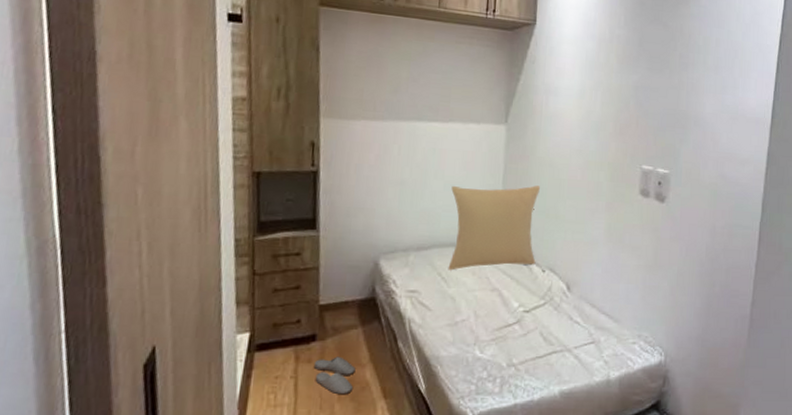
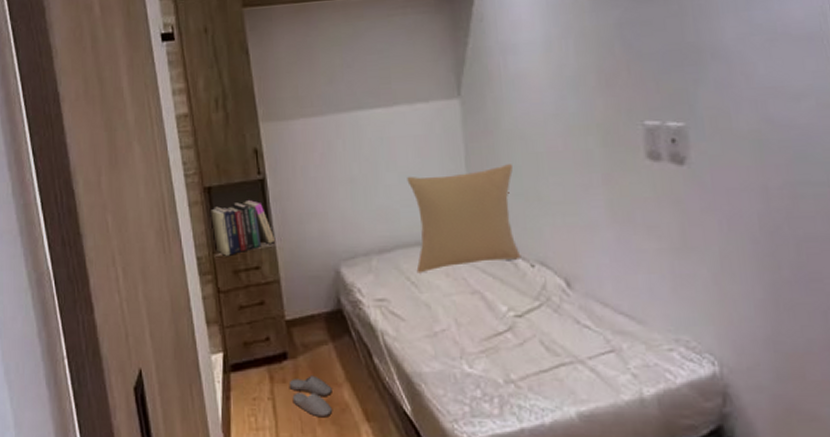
books: none [256,188,321,240] -> present [211,199,276,256]

